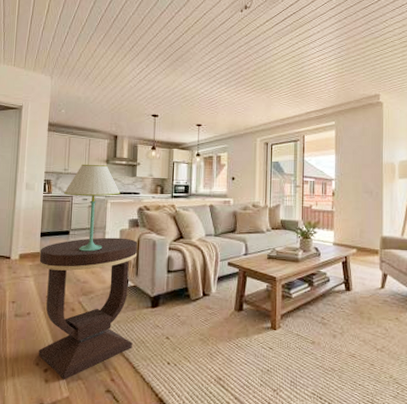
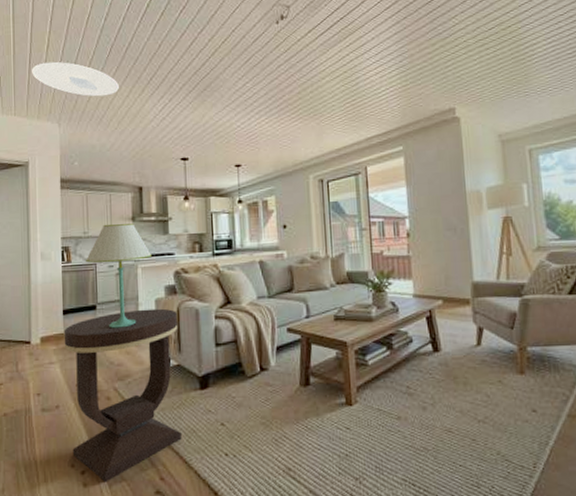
ceiling light: none [32,24,106,57] -> present [32,61,120,97]

